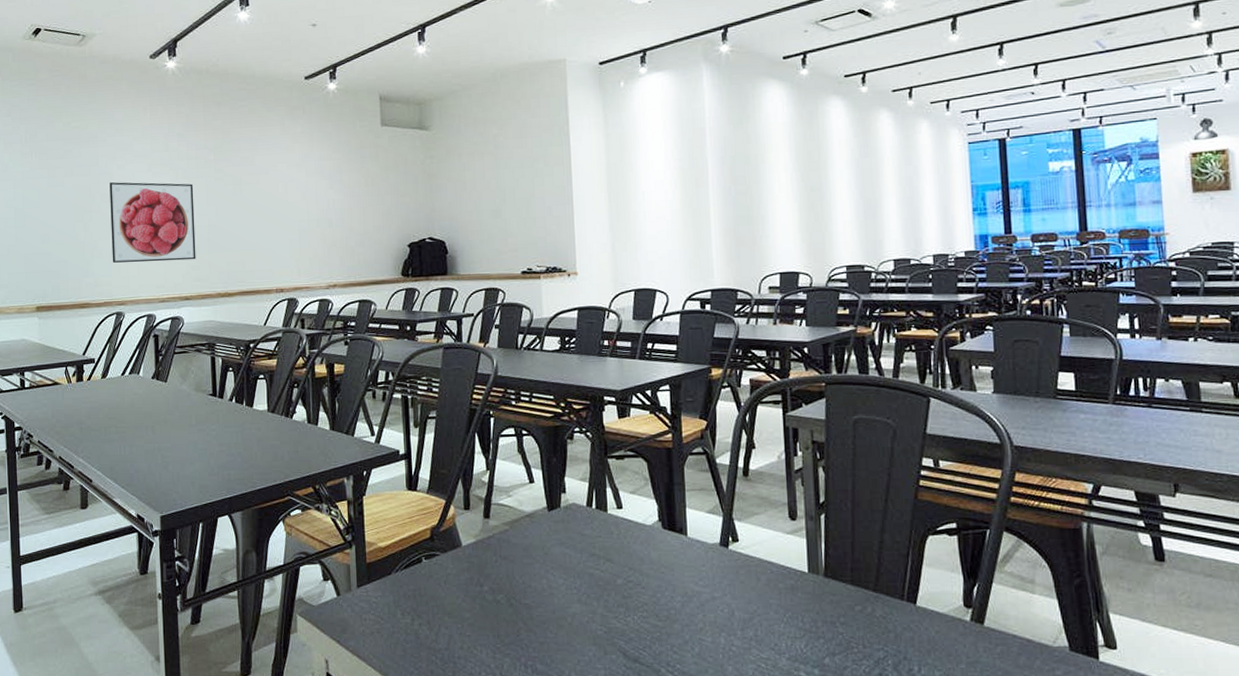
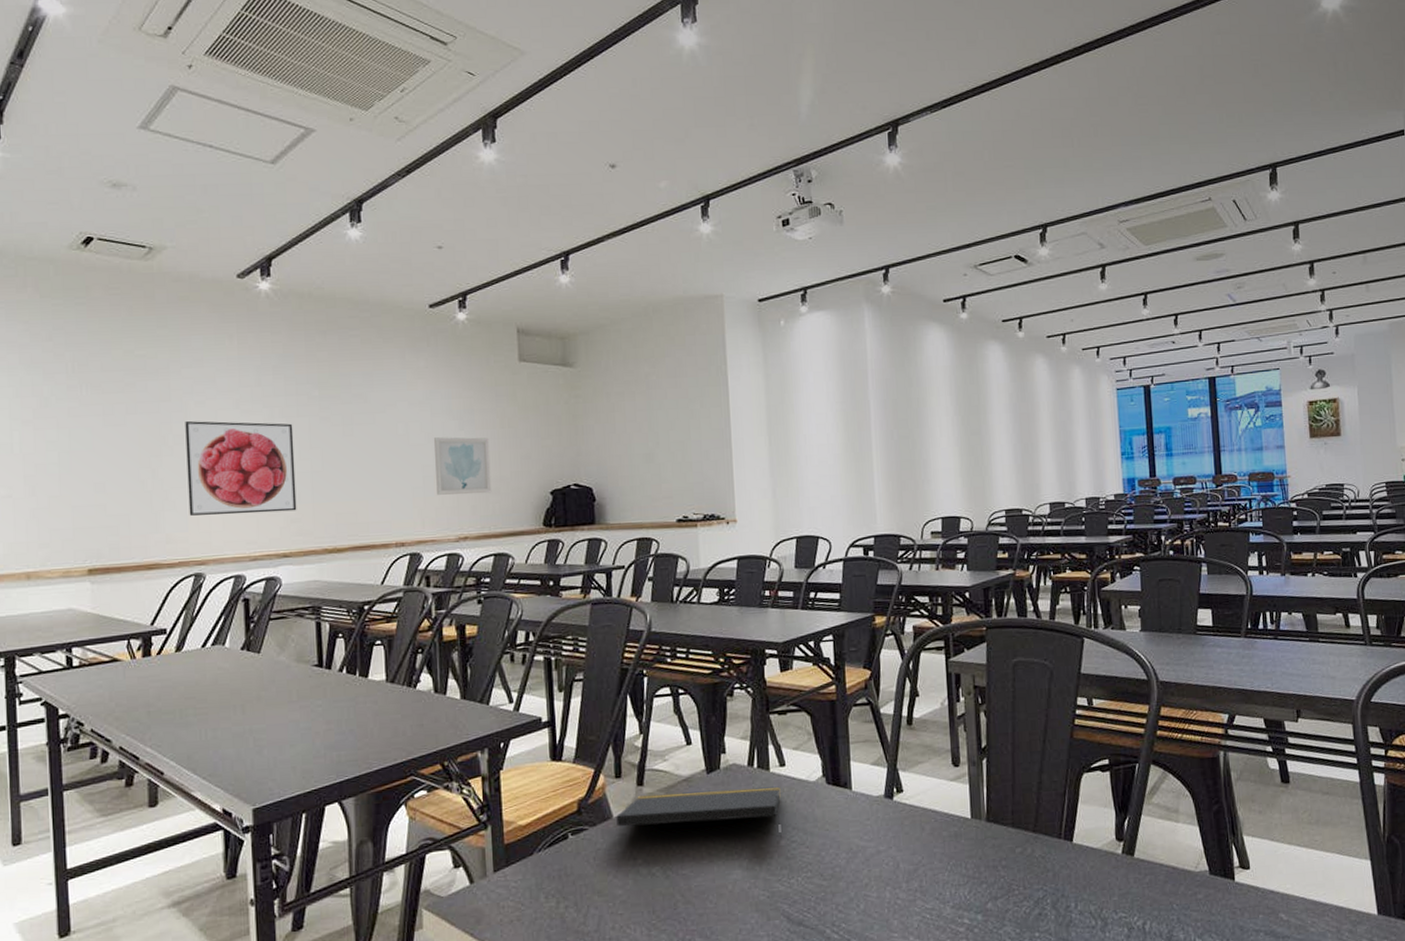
wall art: none [309,195,357,247] -> present [434,437,492,495]
notepad: none [465,526,619,577] -> present [616,786,782,838]

